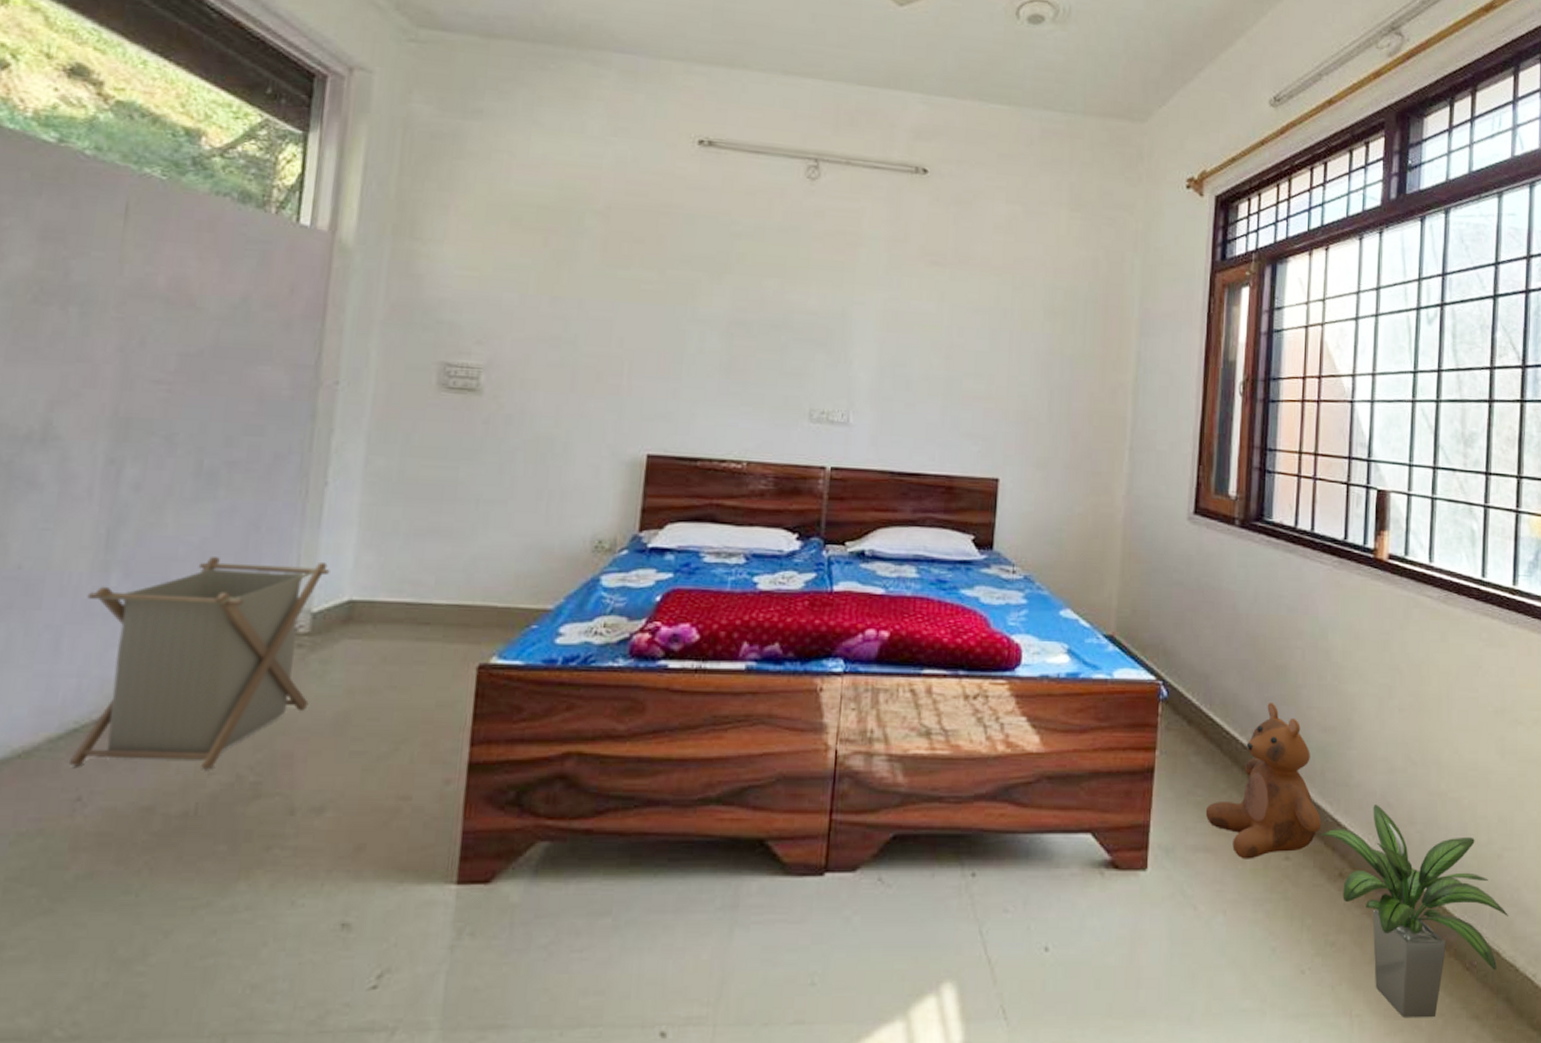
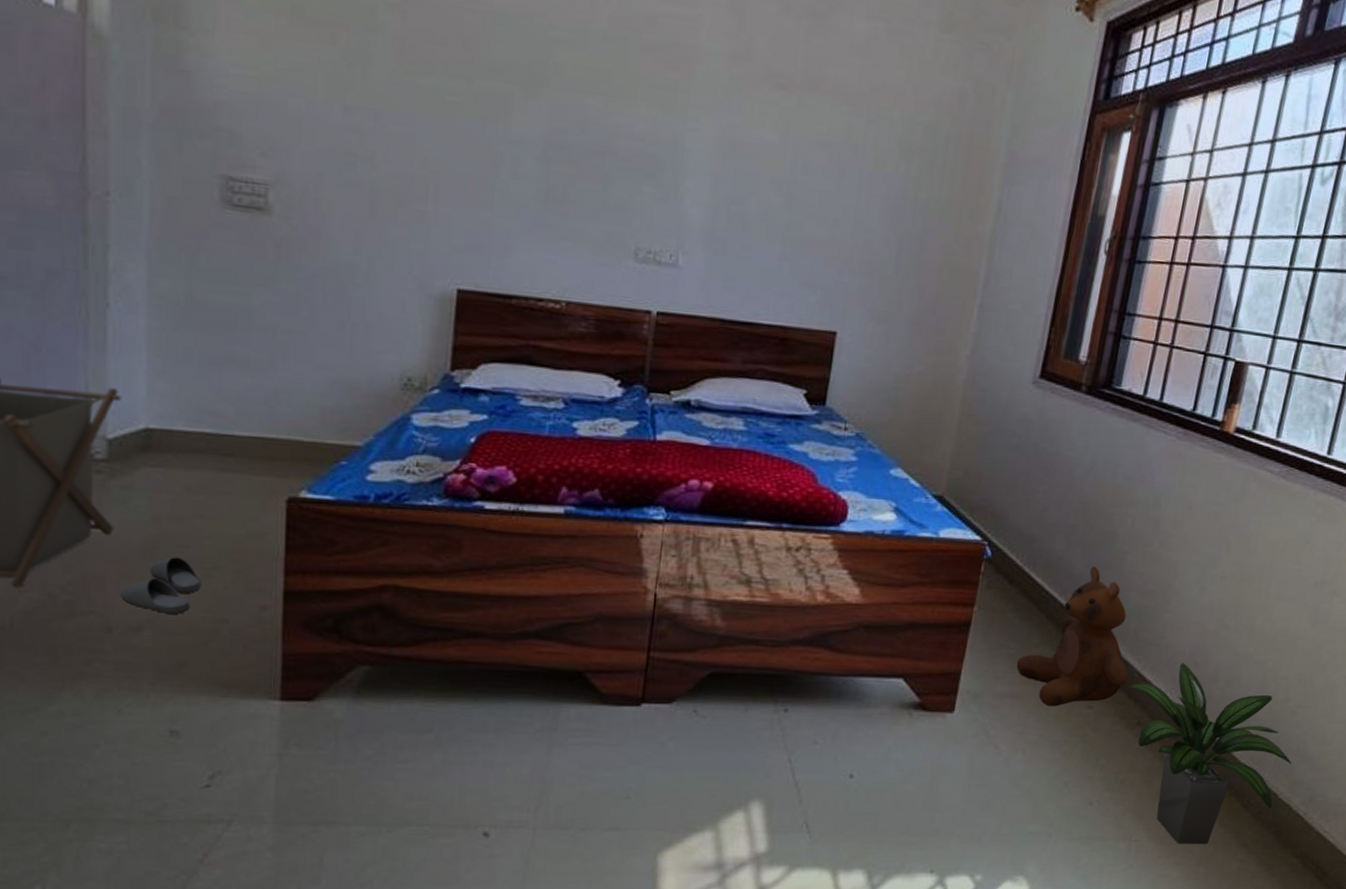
slippers: none [307,731,388,792] -> present [121,557,201,614]

